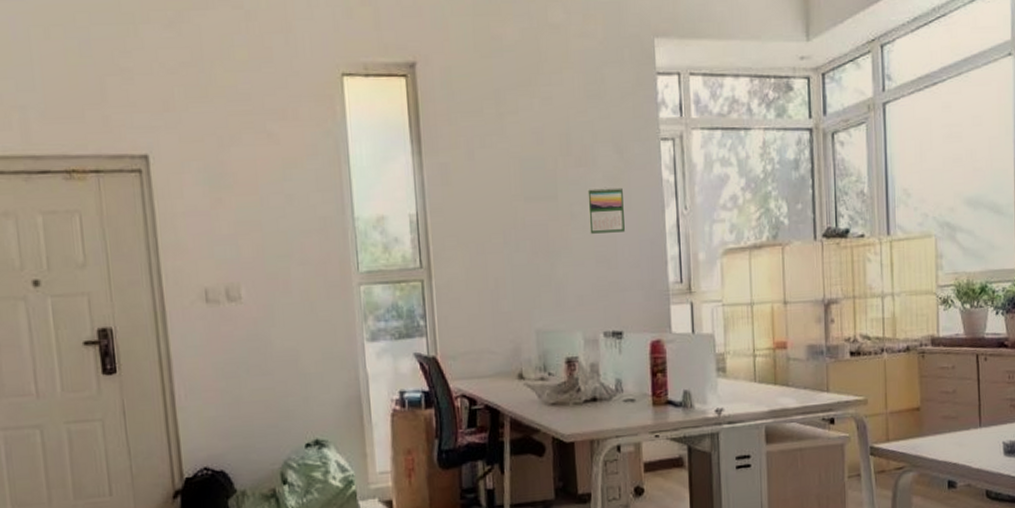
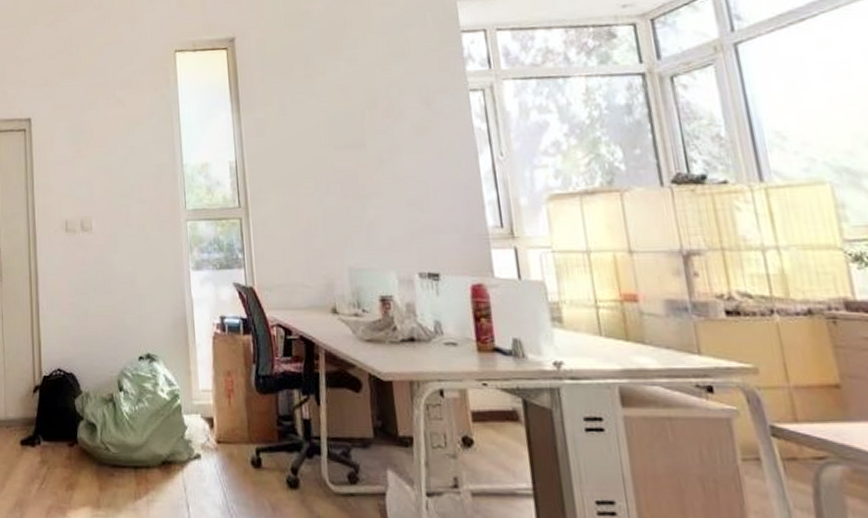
calendar: present [587,187,625,234] -> none [395,135,436,179]

